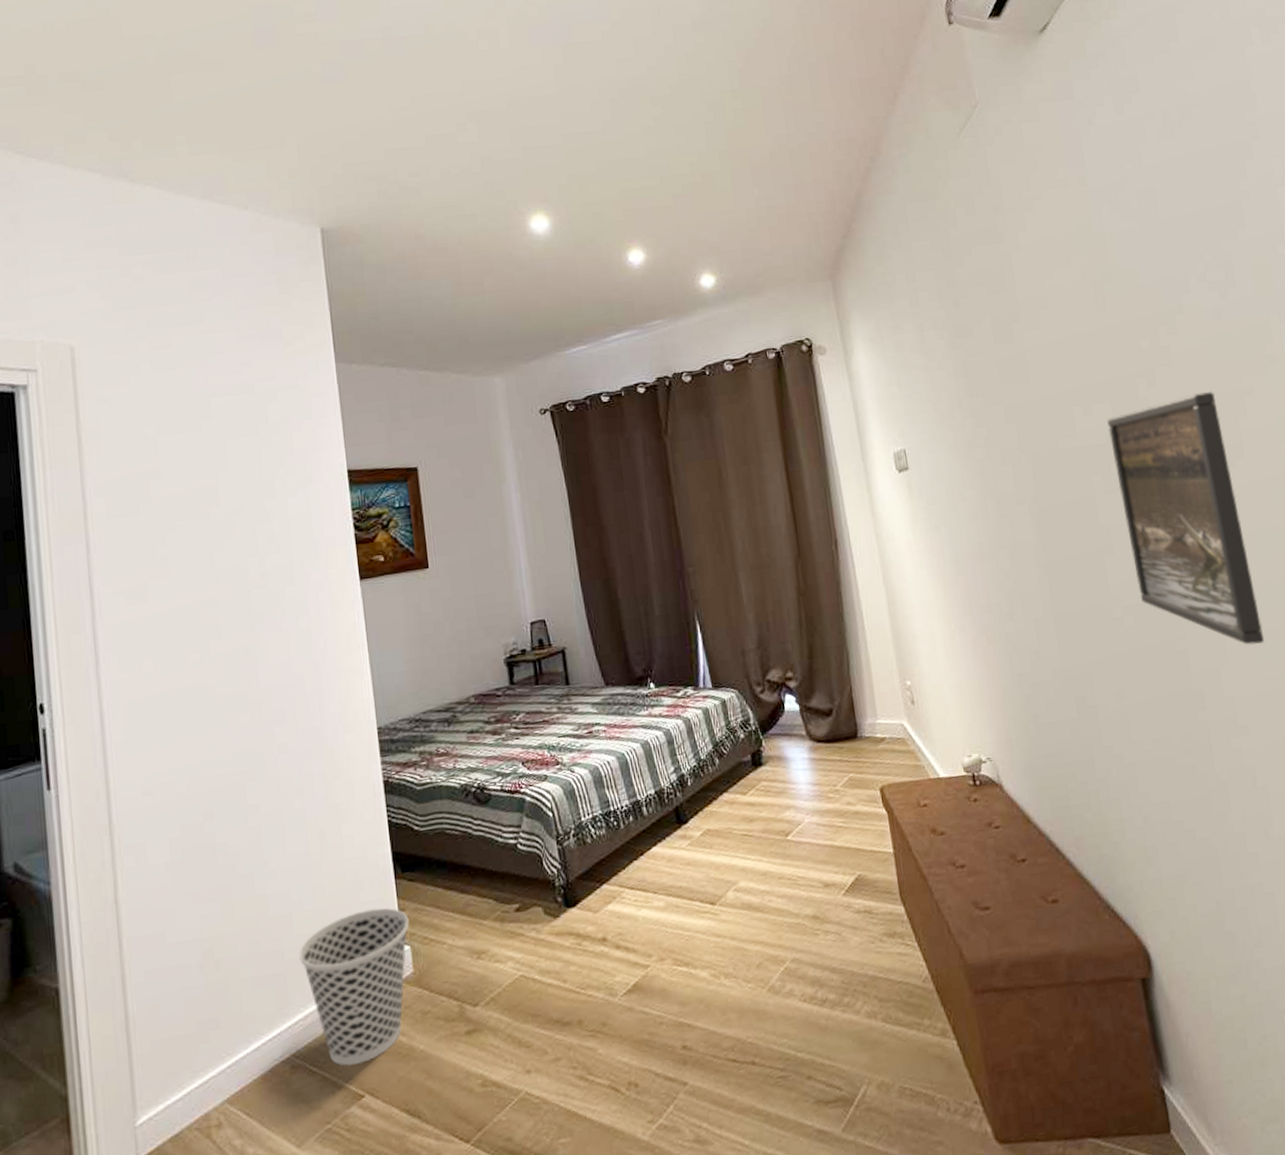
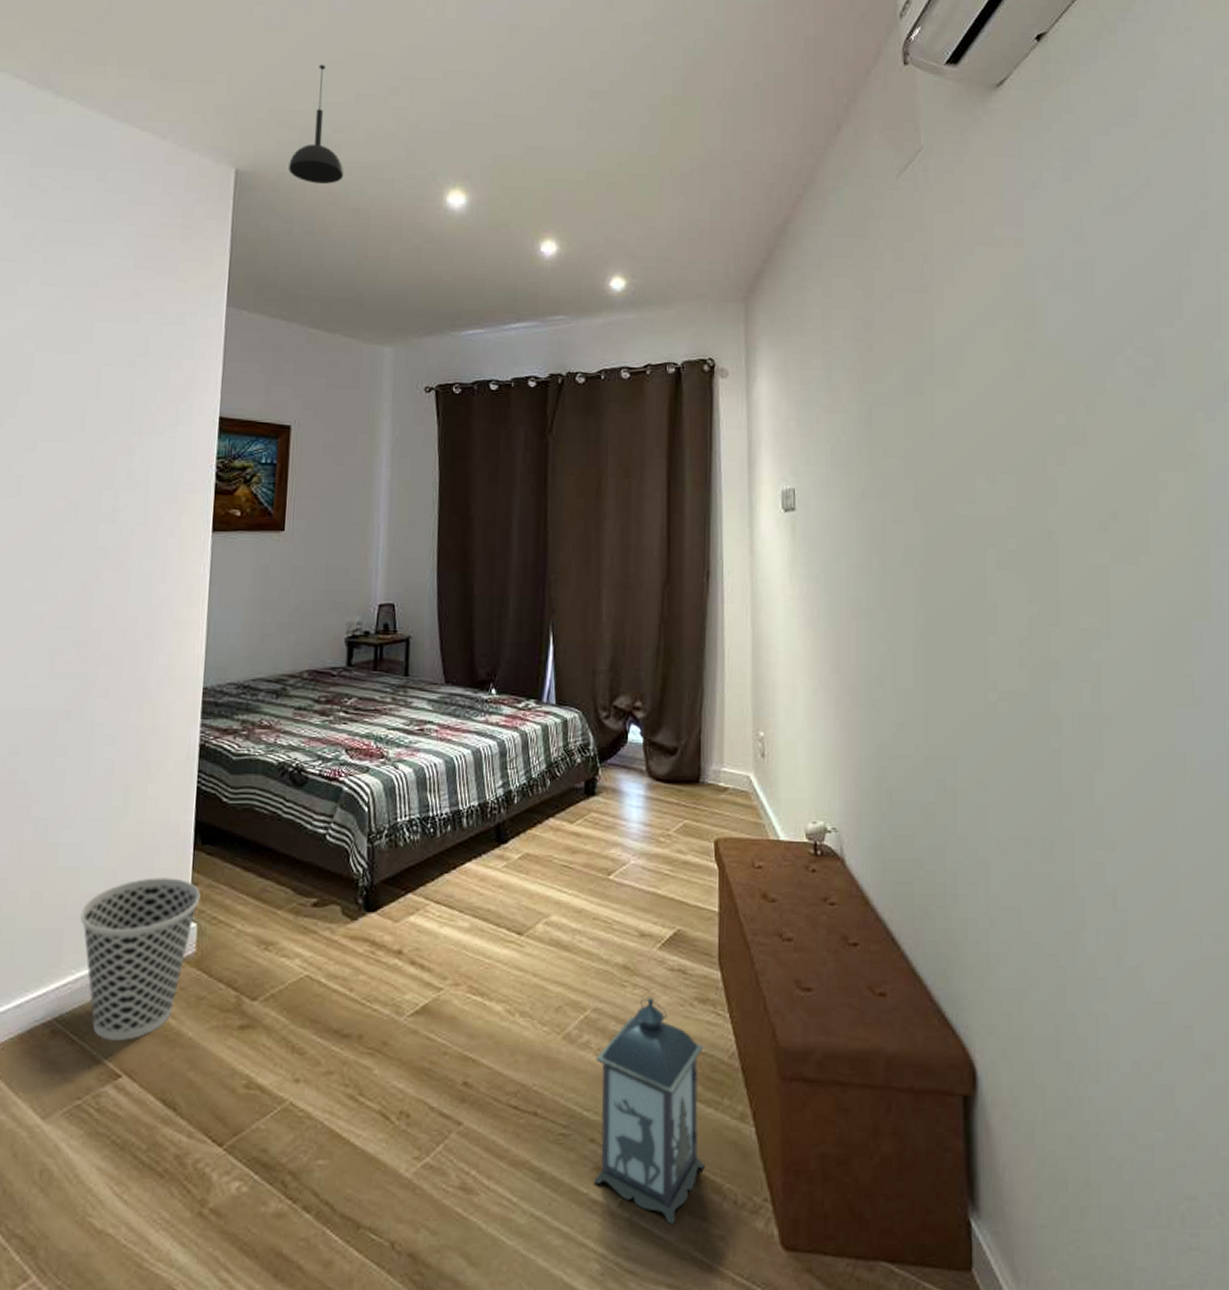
pendant light: none [371,112,427,230] -> present [288,64,344,185]
lantern: none [800,940,916,1140] -> present [594,997,706,1225]
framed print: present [1107,391,1265,645] -> none [1010,479,1146,755]

